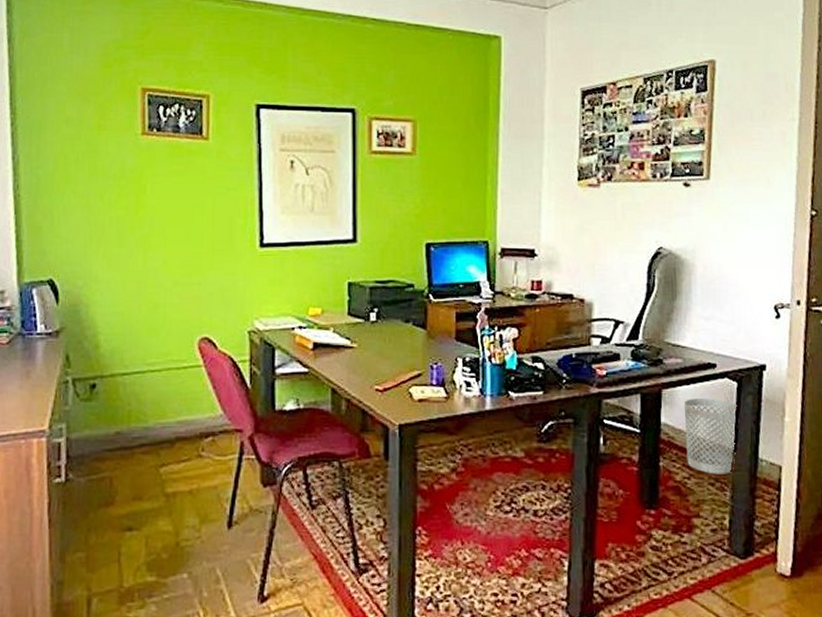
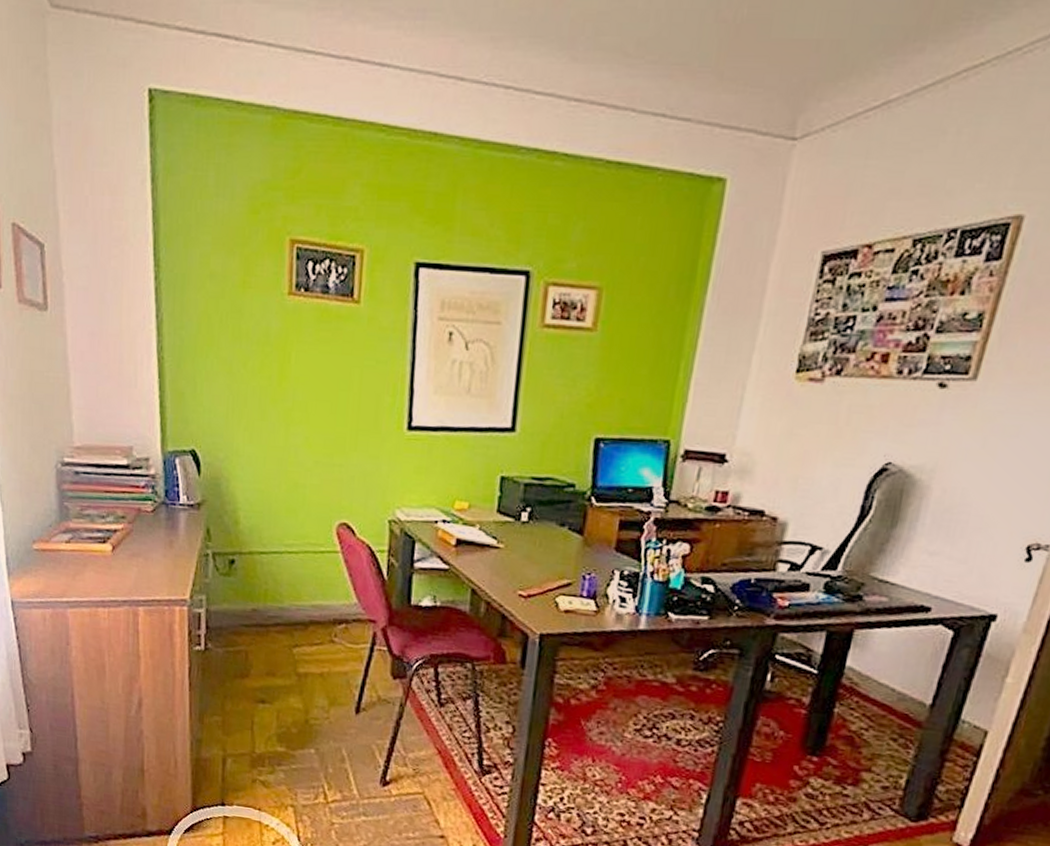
wastebasket: present [683,399,738,474] -> none [868,643,948,732]

